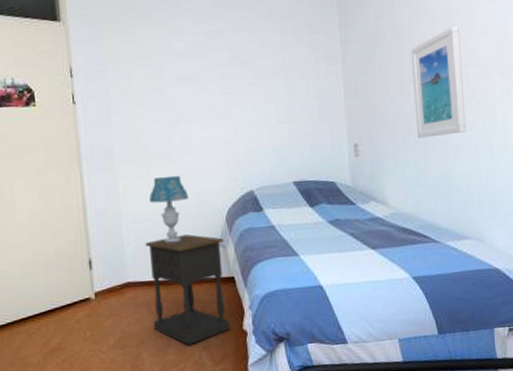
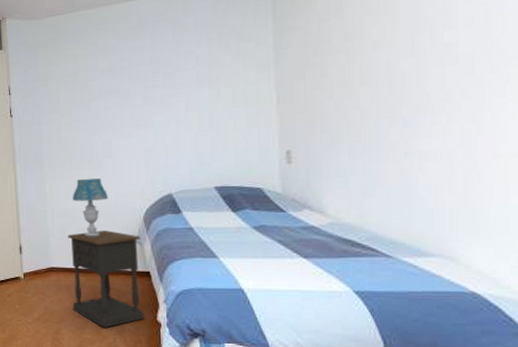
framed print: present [411,25,467,138] -> none [364,19,437,145]

